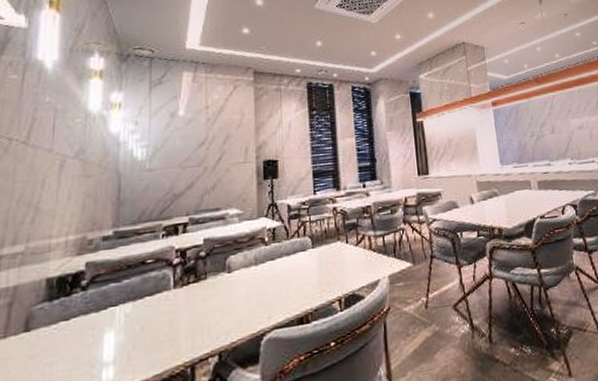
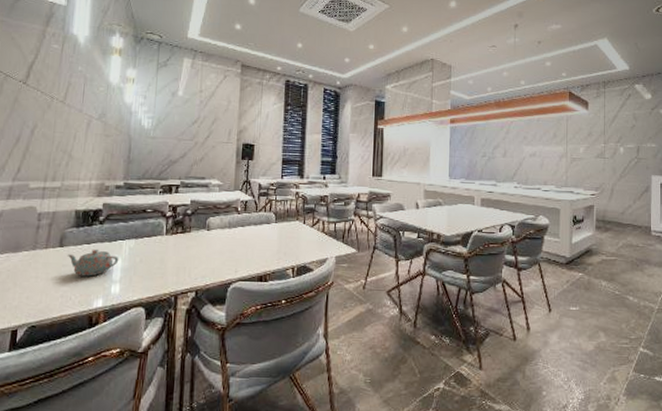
teapot: none [35,324,111,367] -> present [67,249,119,277]

